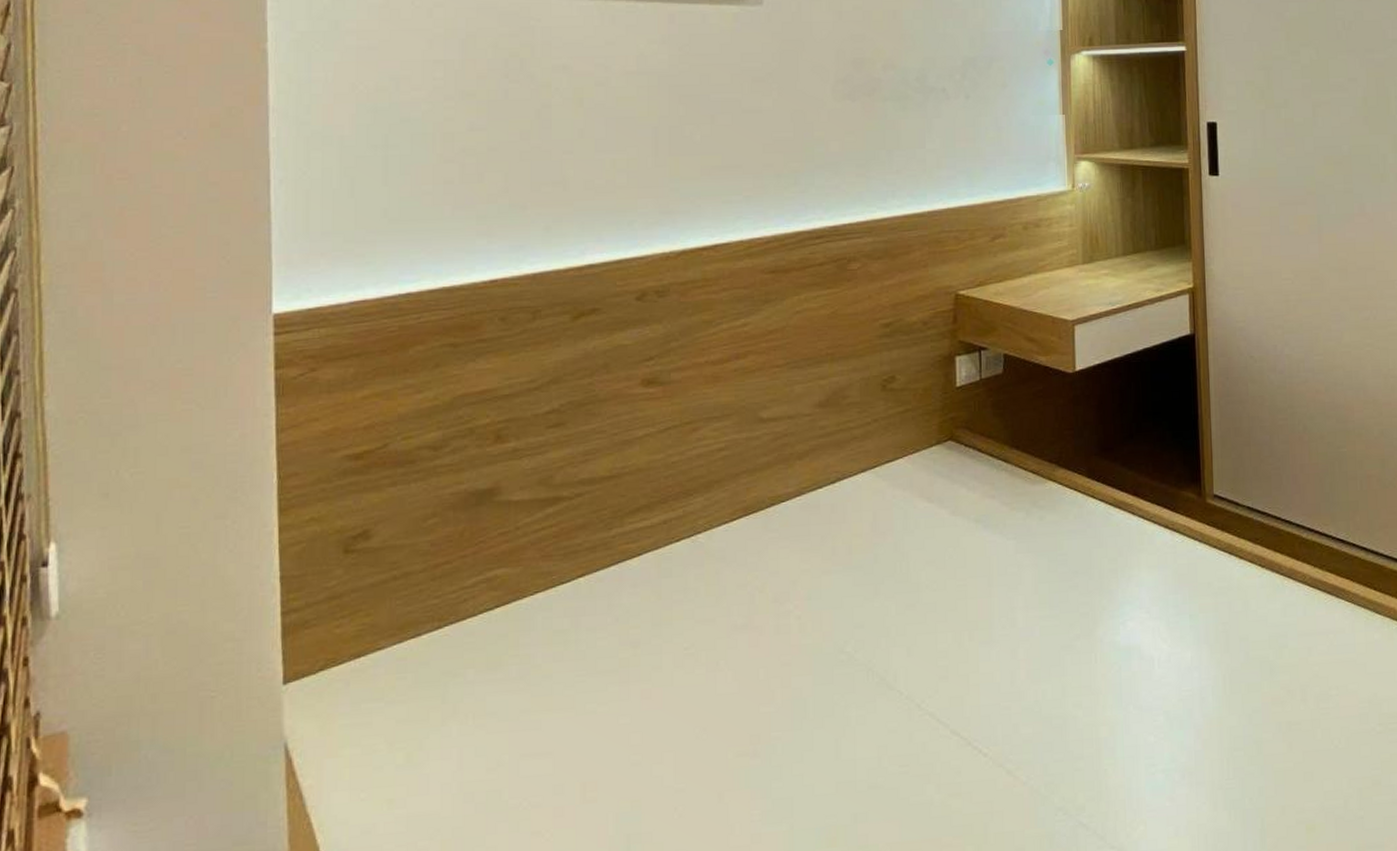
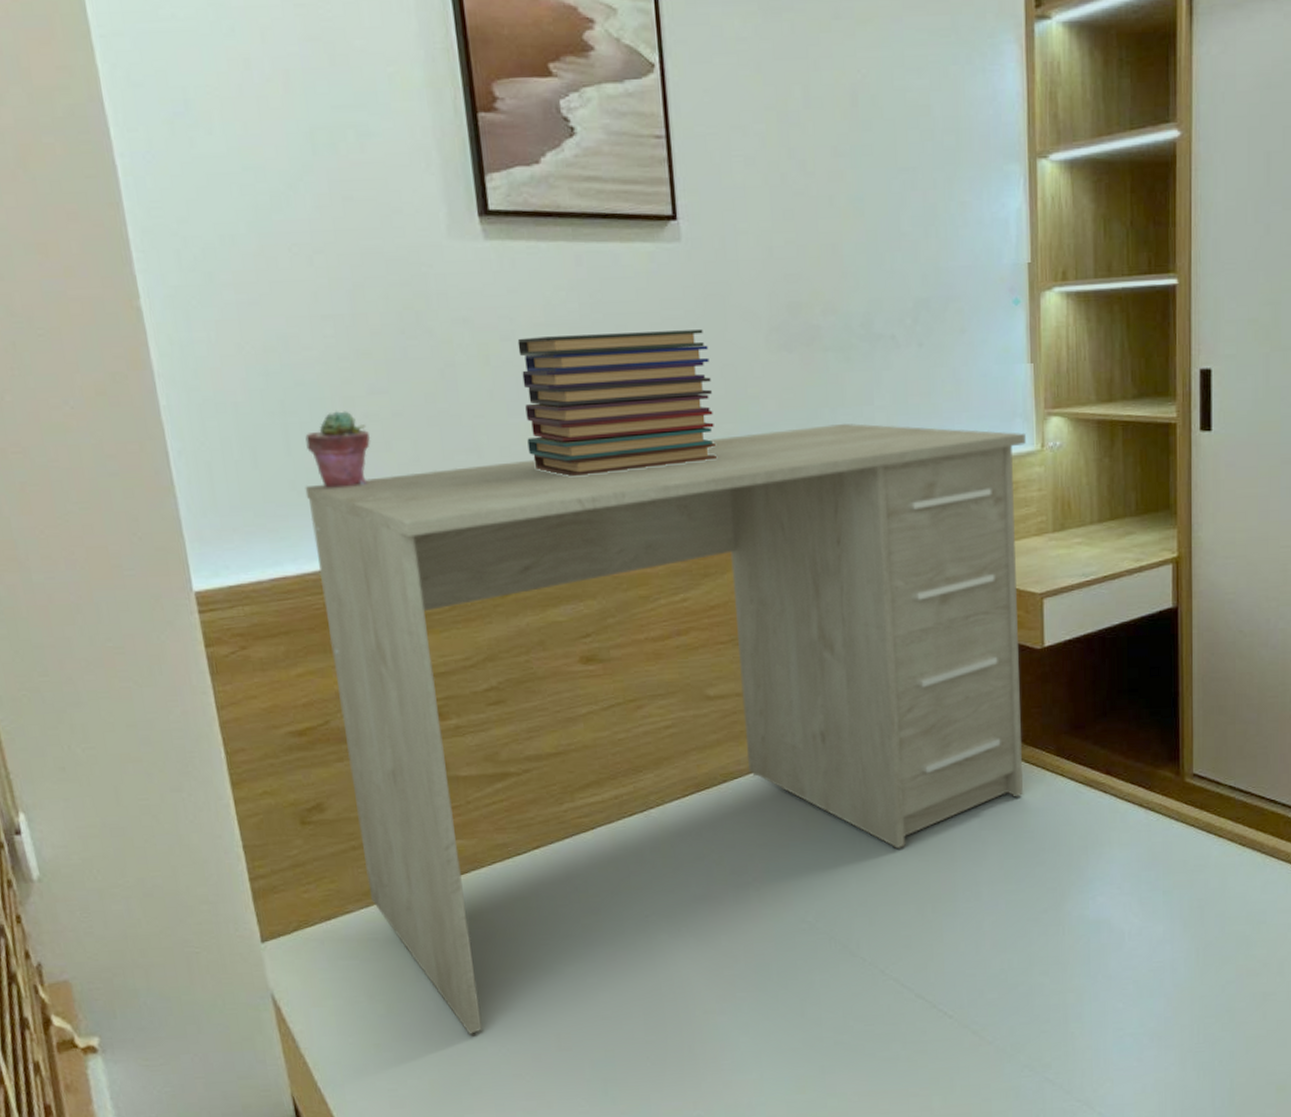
desk: none [396,164,1059,786] -> present [305,423,1026,1034]
potted succulent: none [403,144,465,217] -> present [305,410,371,489]
book stack: none [610,80,784,209] -> present [517,329,718,477]

